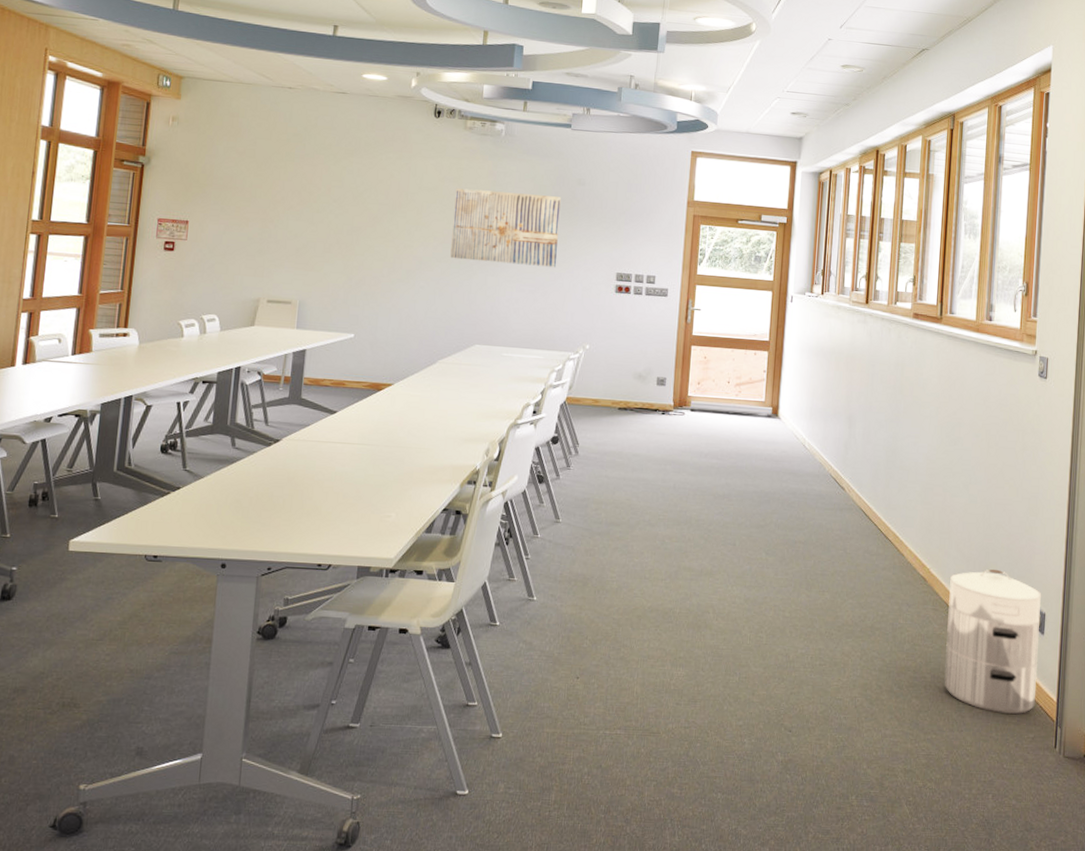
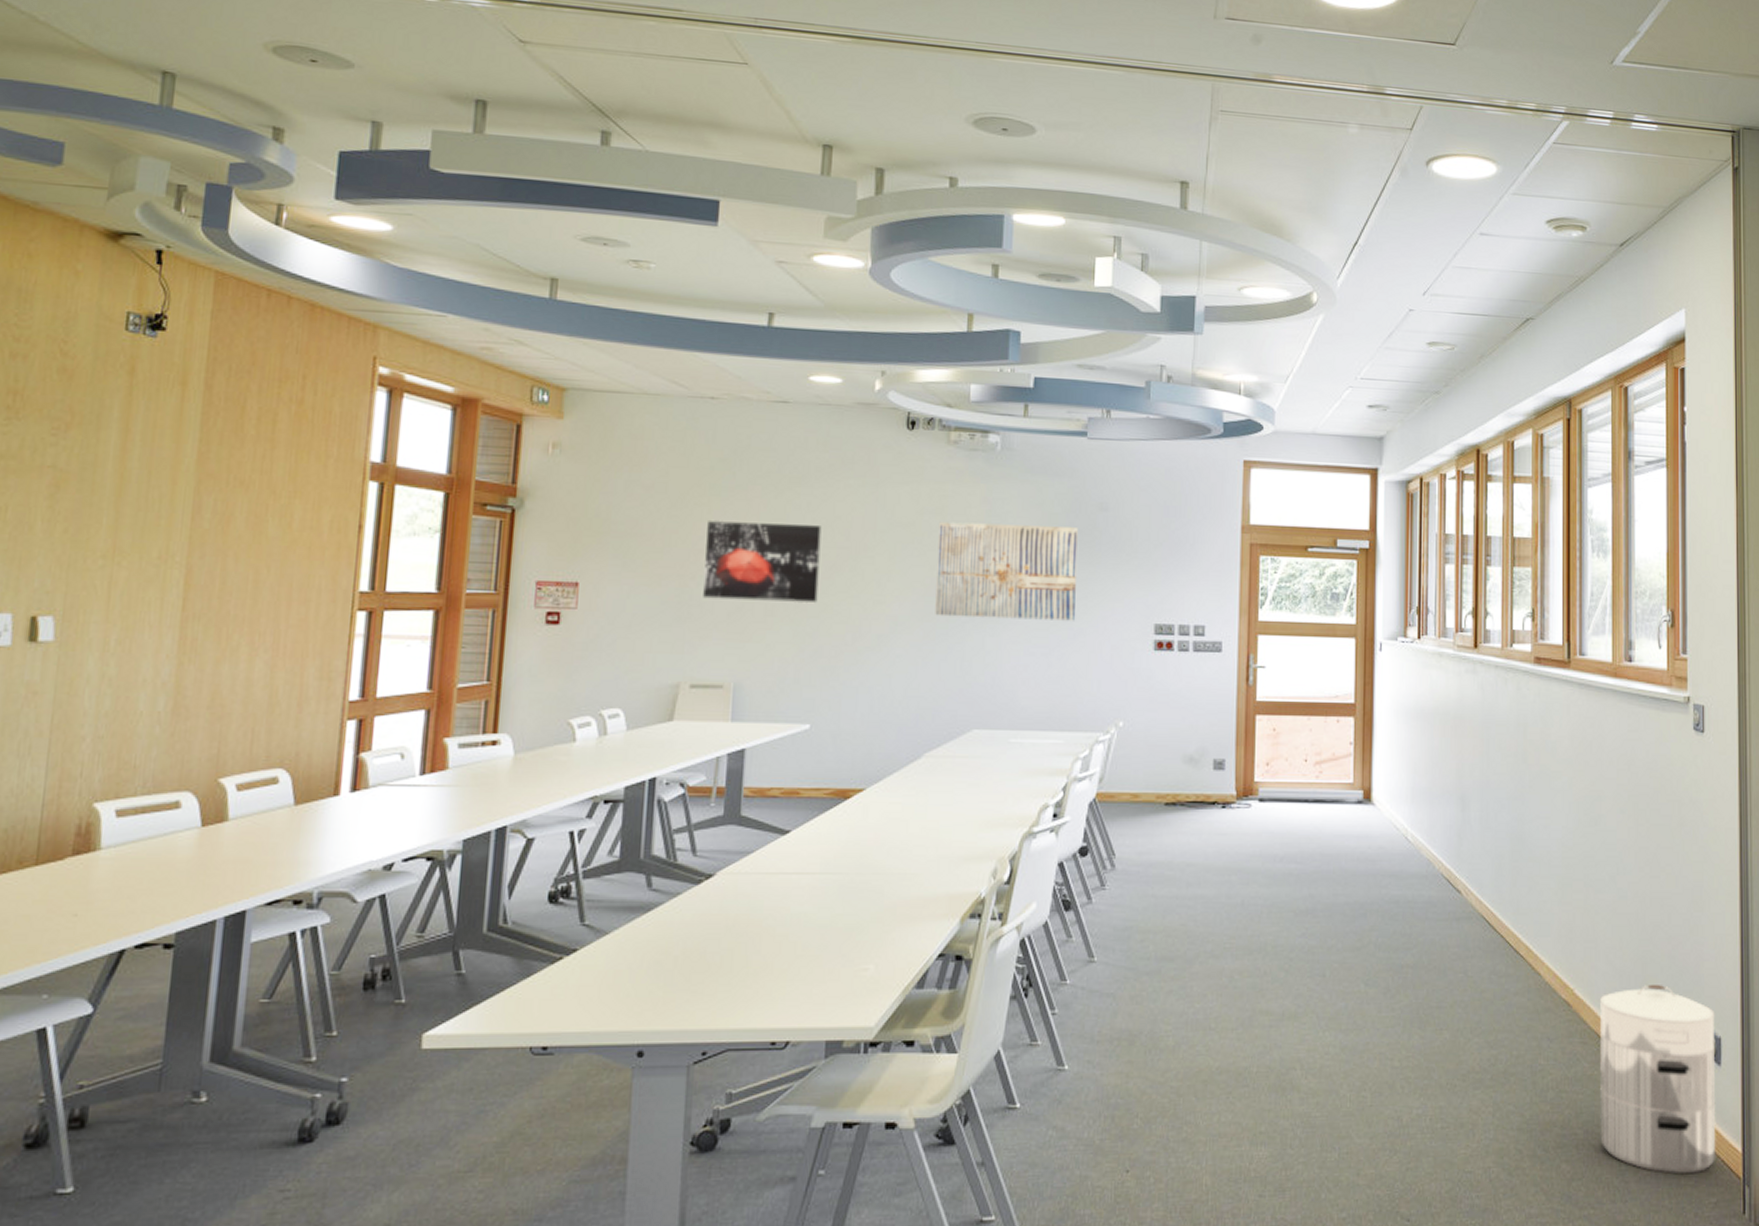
wall art: none [279,180,368,244] -> present [703,521,822,602]

